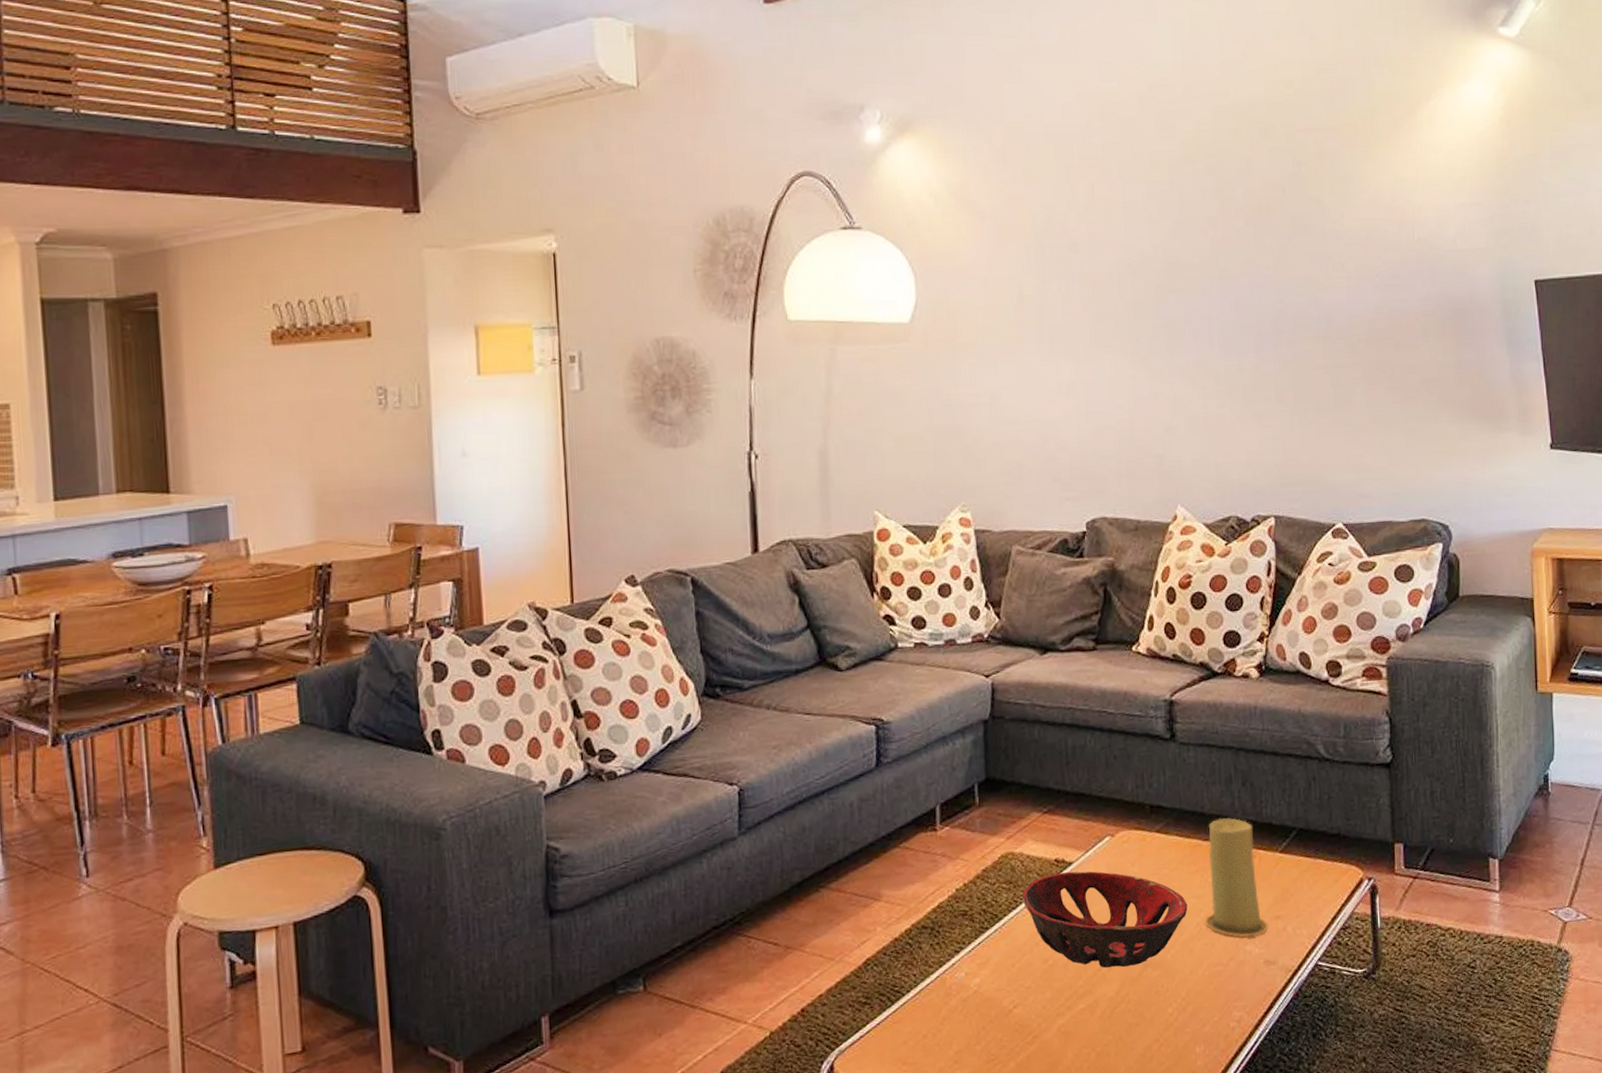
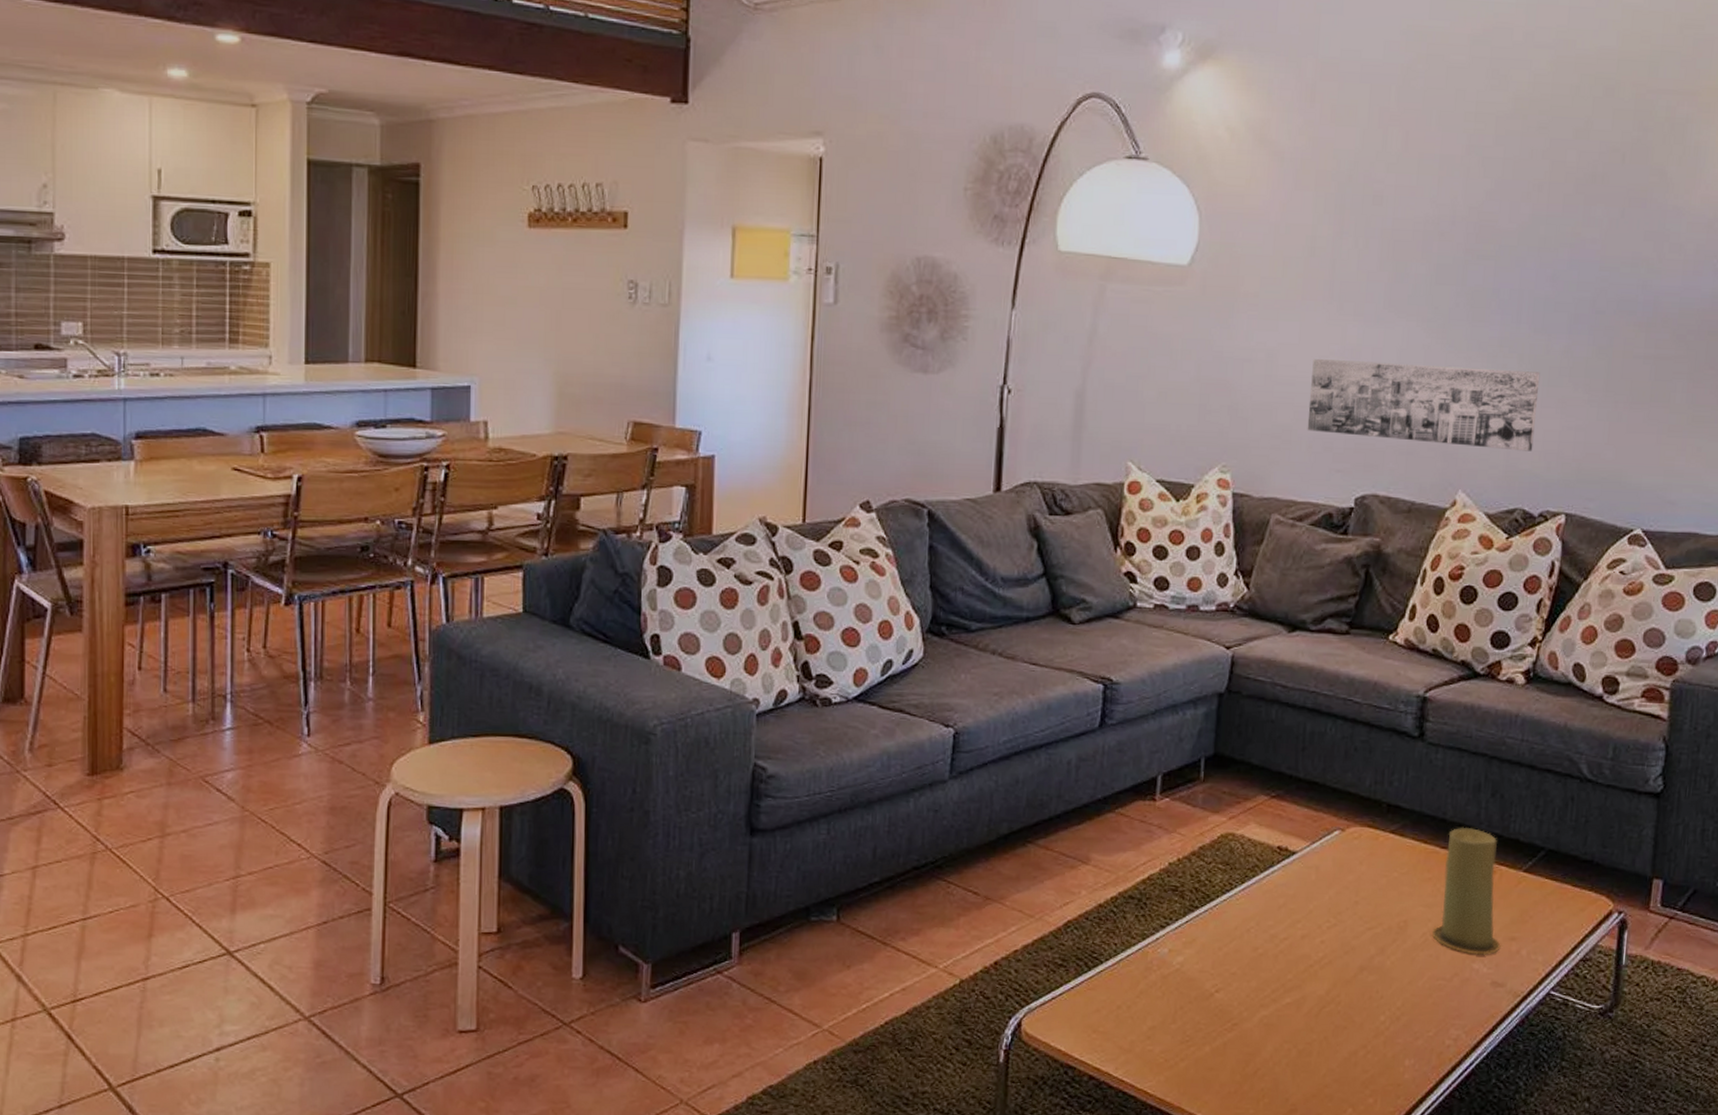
decorative bowl: present [1022,871,1188,968] -> none [1237,860,1415,967]
wall art: none [1033,390,1238,465] -> present [1307,359,1541,451]

